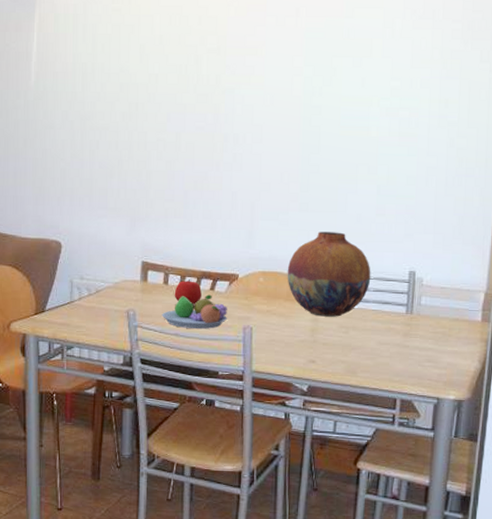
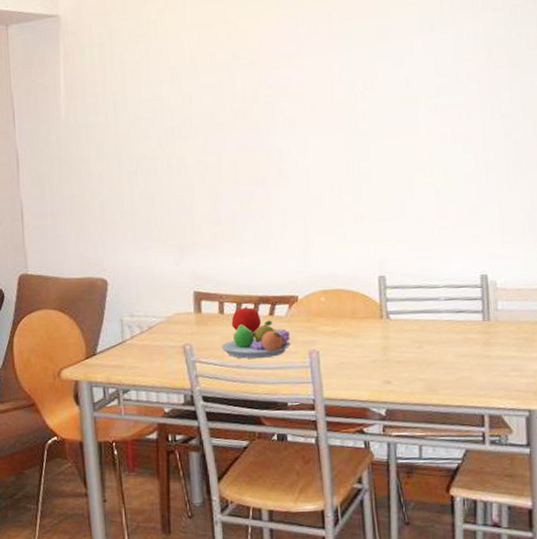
vase: present [287,232,371,317] -> none [349,240,440,333]

